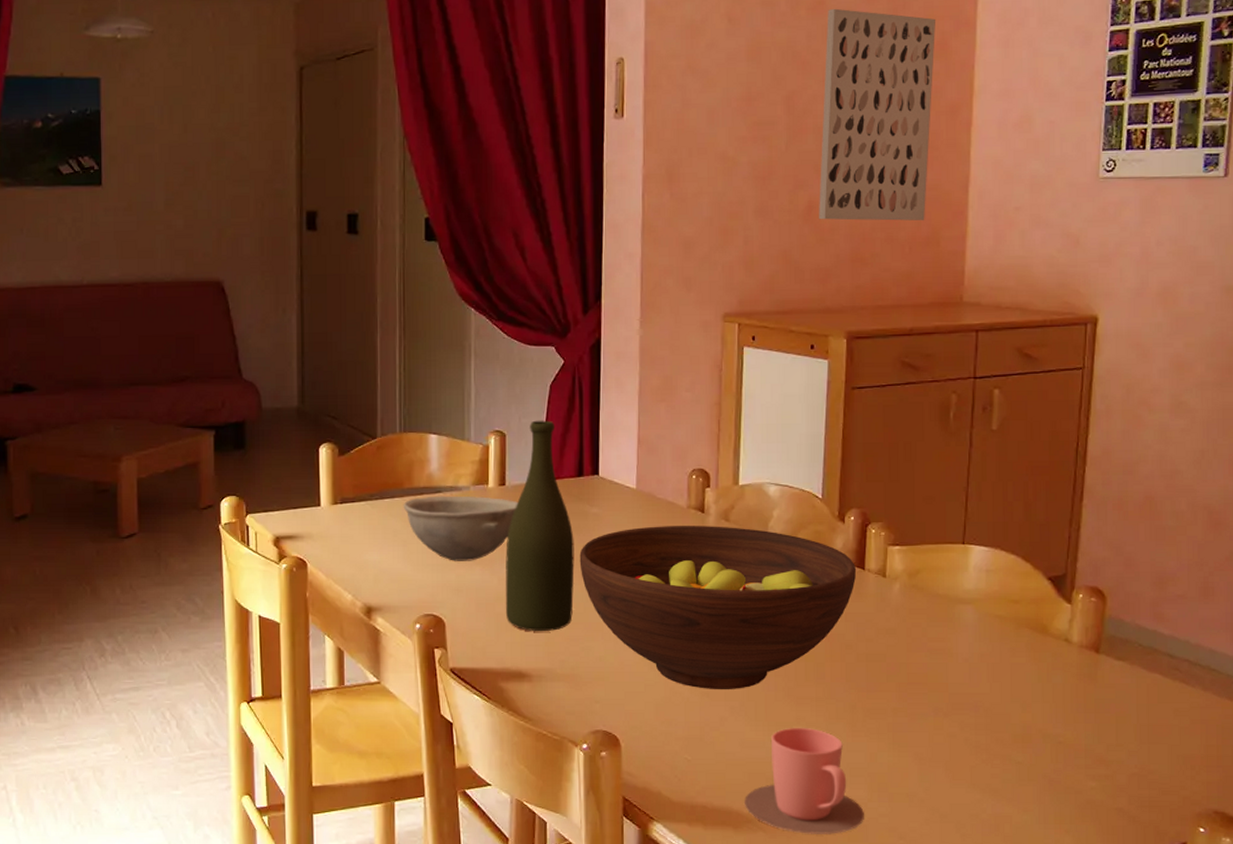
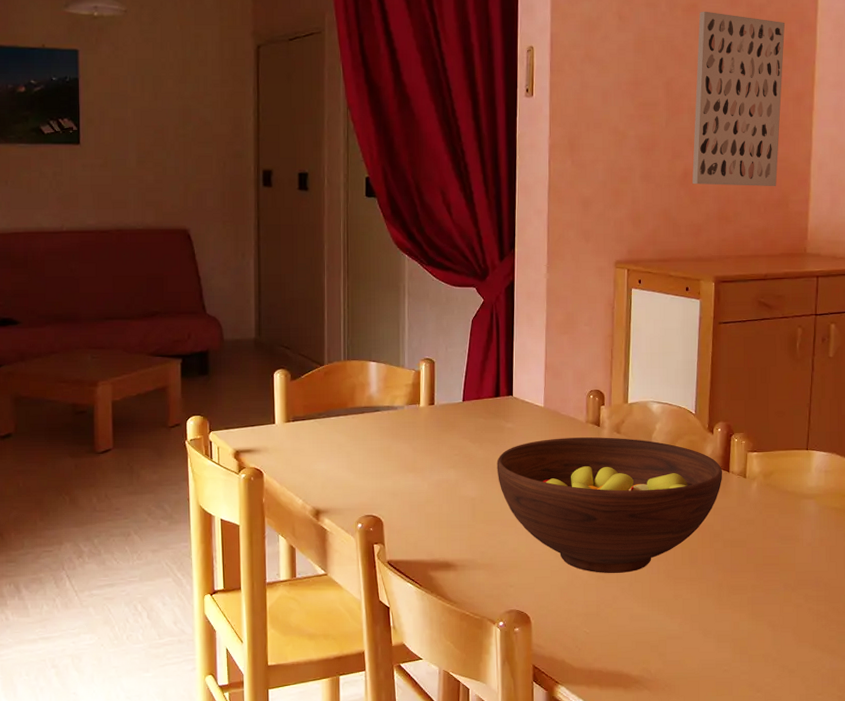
bowl: present [403,495,518,561] -> none [347,414,445,470]
bottle: present [505,420,575,632] -> none [434,349,493,528]
cup: present [745,728,864,834] -> none [633,603,729,691]

